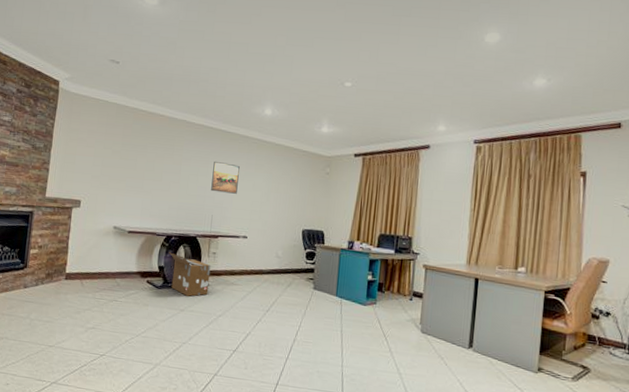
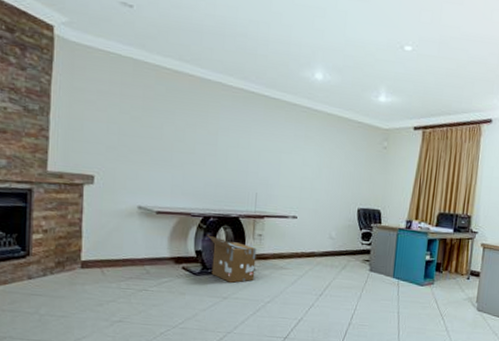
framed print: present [211,161,240,194] -> none [254,131,287,169]

